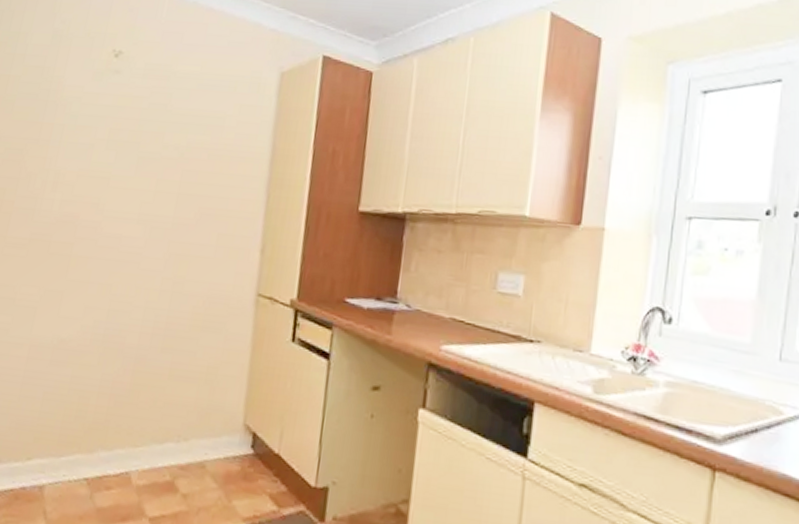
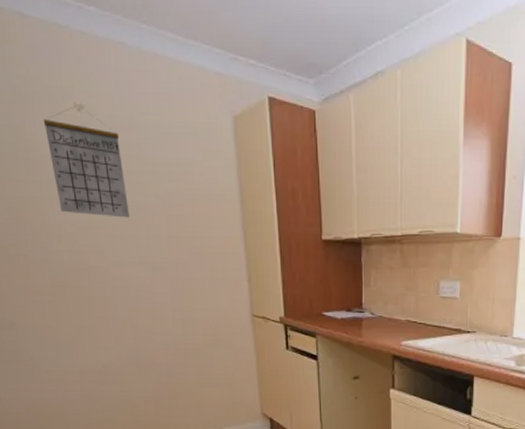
calendar: none [65,51,152,170] -> present [43,104,129,218]

